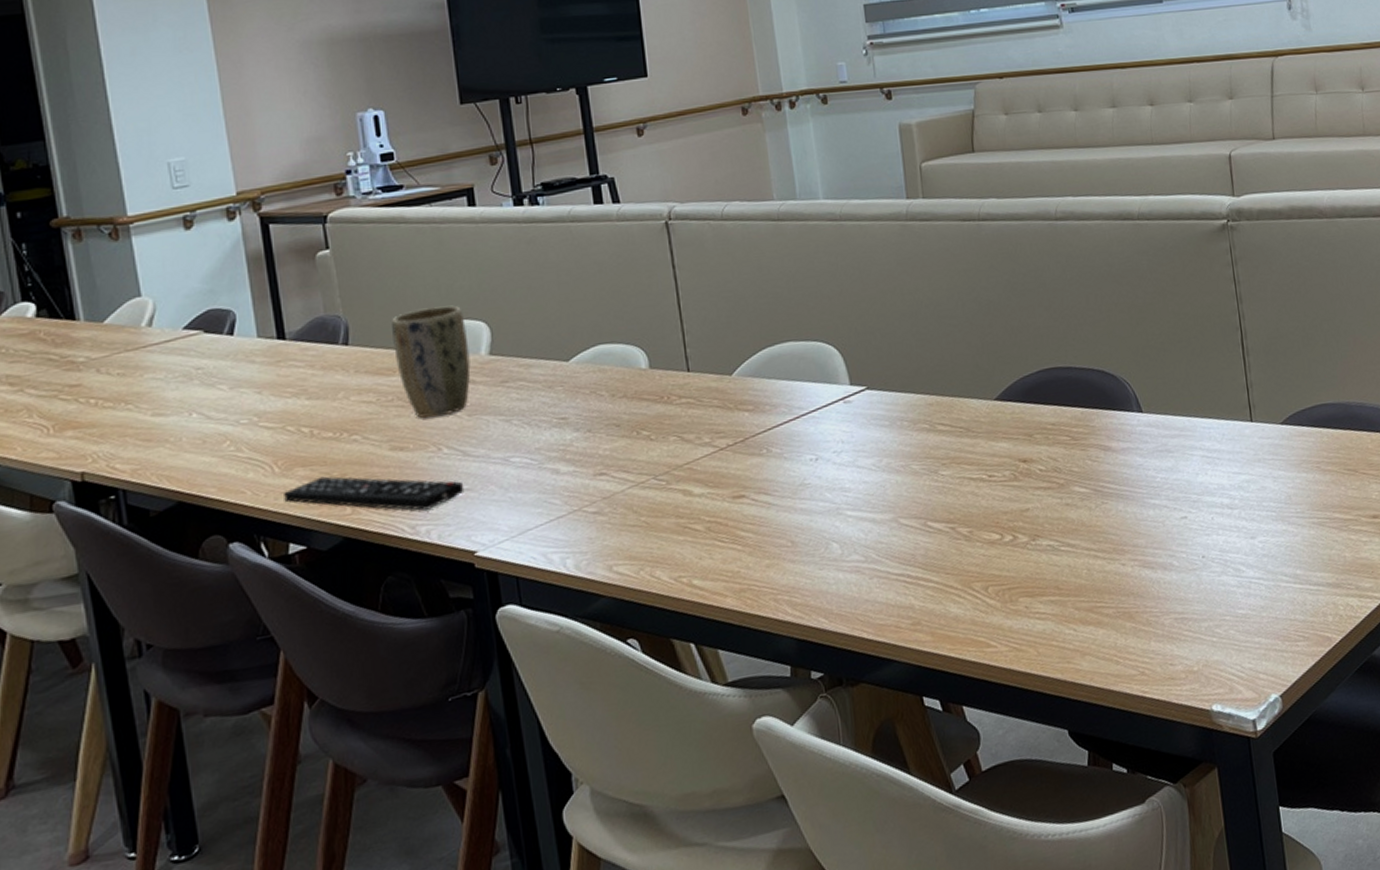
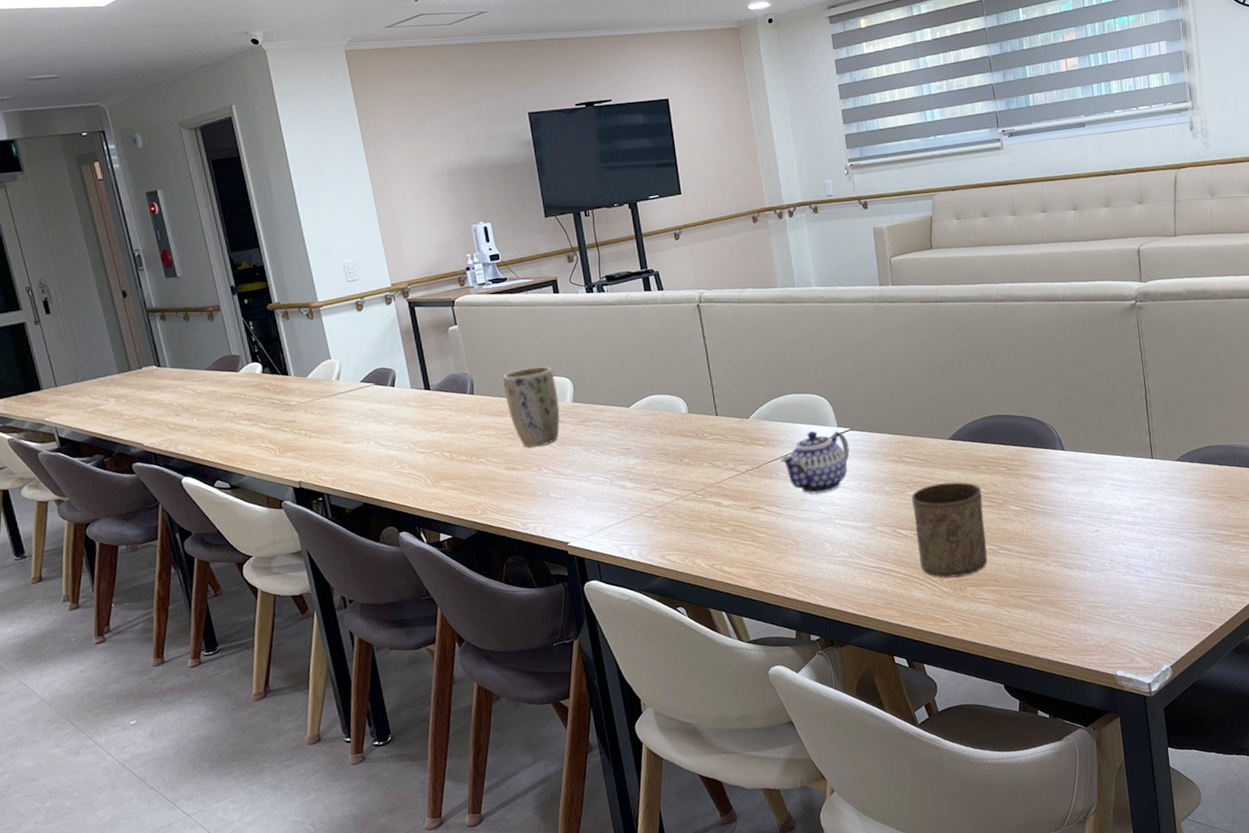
remote control: present [284,476,465,511] -> none [434,487,559,513]
teapot: none [773,391,866,476] -> present [780,431,850,494]
cup: none [947,456,1046,586] -> present [911,482,988,578]

